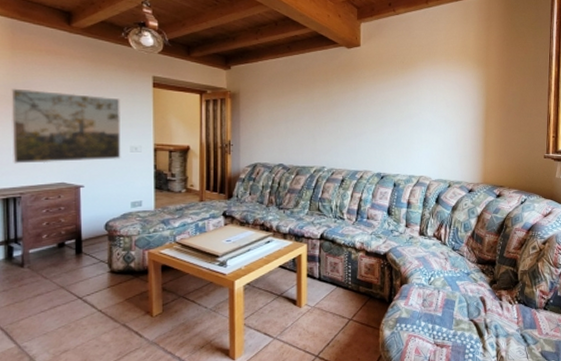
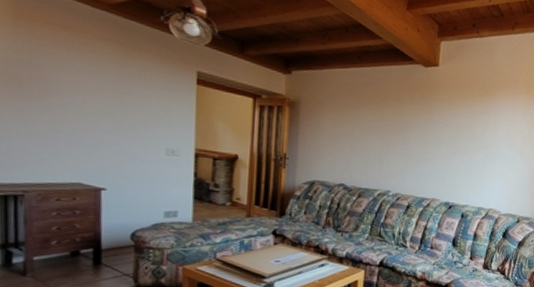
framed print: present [11,88,121,164] -> none [12,65,156,163]

